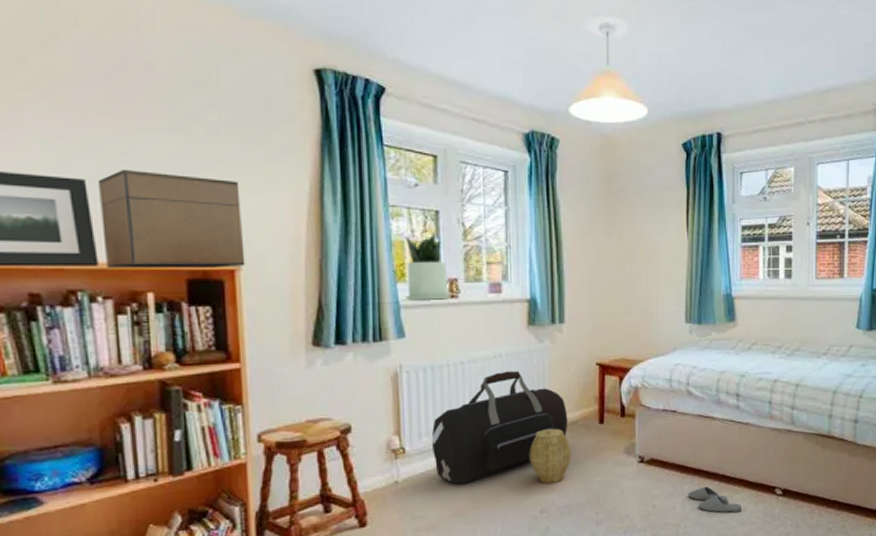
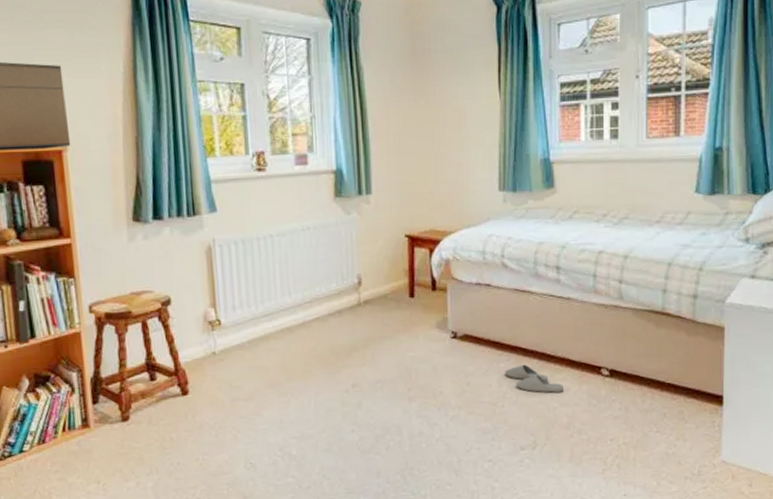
planter: present [404,234,452,300] -> none [213,107,259,175]
duffel bag: present [431,370,568,484] -> none [244,243,378,356]
woven basket: present [529,429,572,484] -> none [339,303,382,358]

